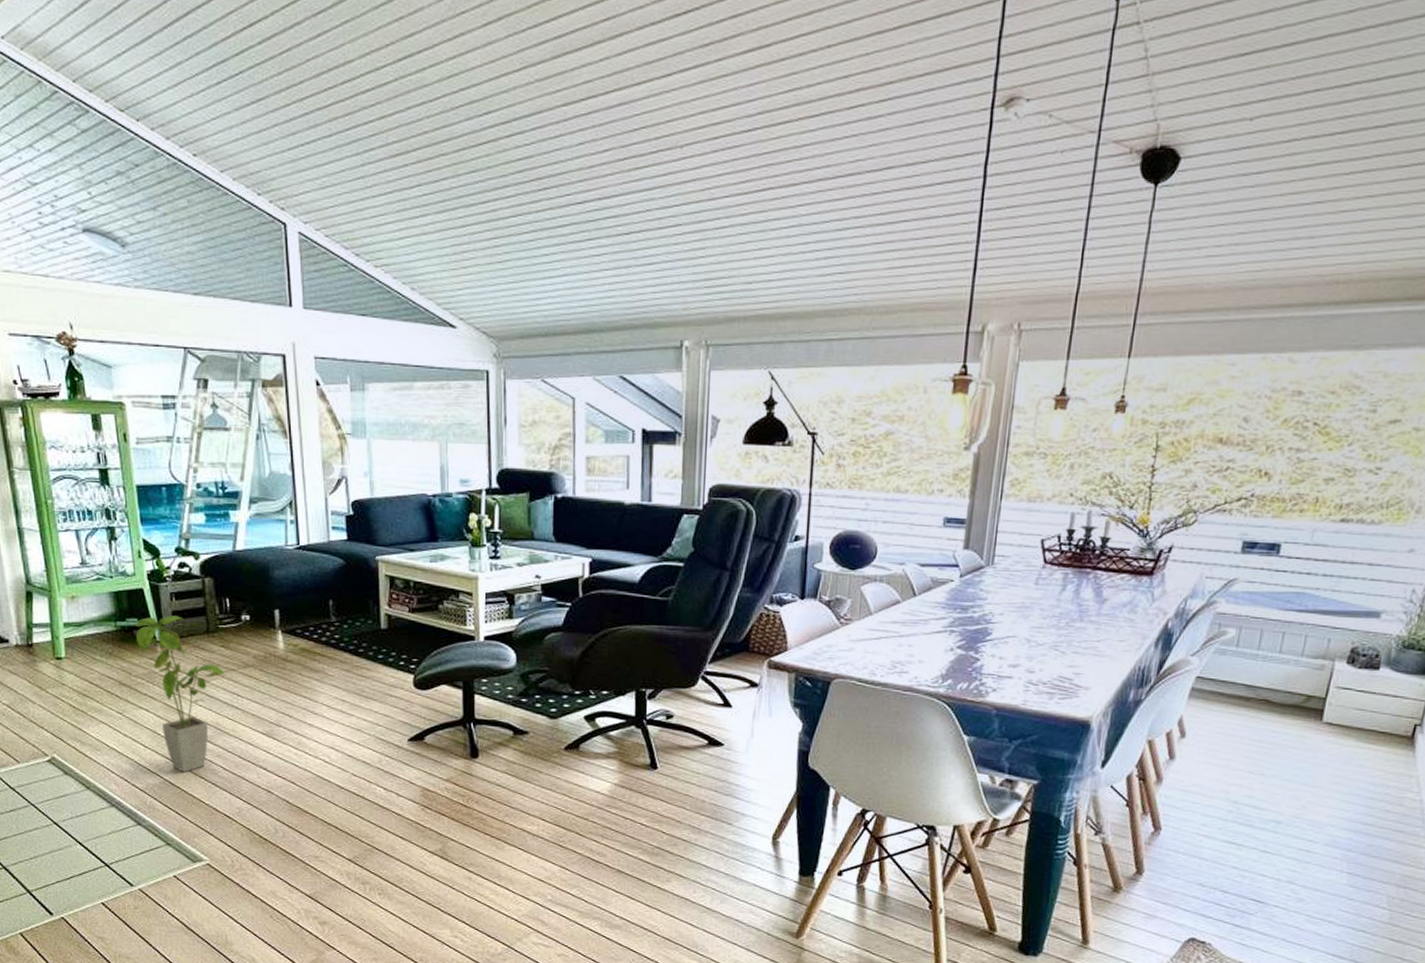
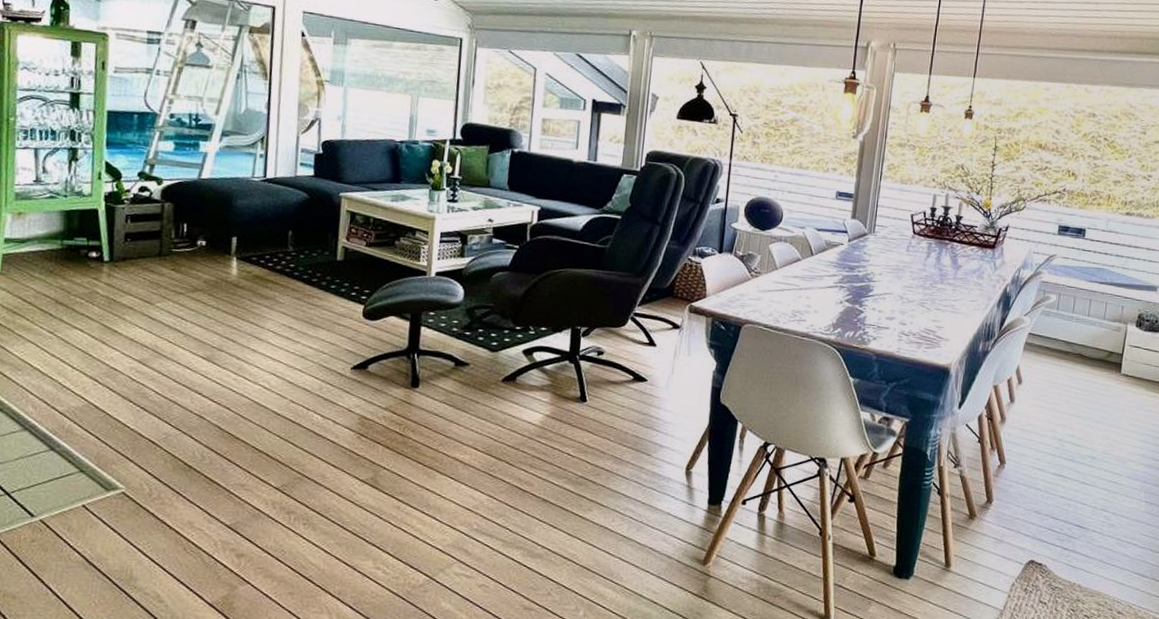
house plant: present [135,615,228,773] -> none [82,237,175,396]

